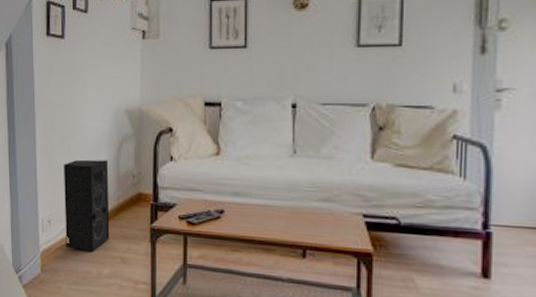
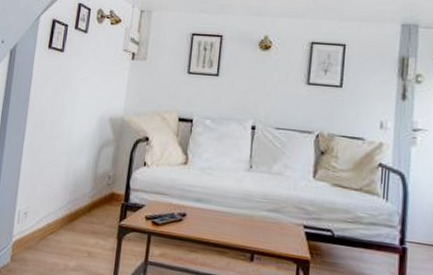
speaker: present [64,159,110,253] -> none [38,159,88,246]

